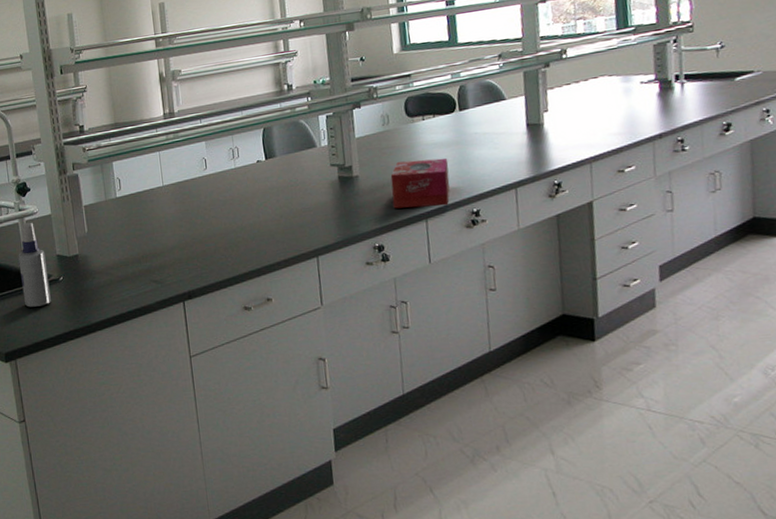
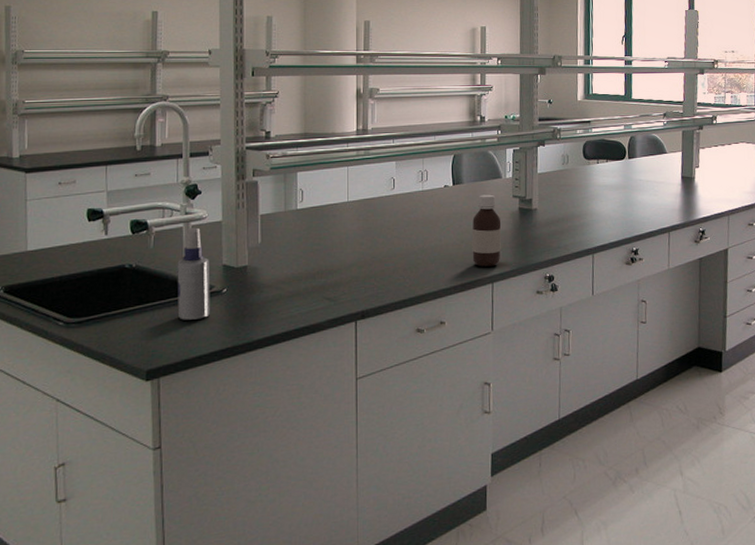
bottle: none [289,165,324,241] -> present [471,194,502,267]
tissue box: present [390,158,450,209] -> none [565,199,616,243]

